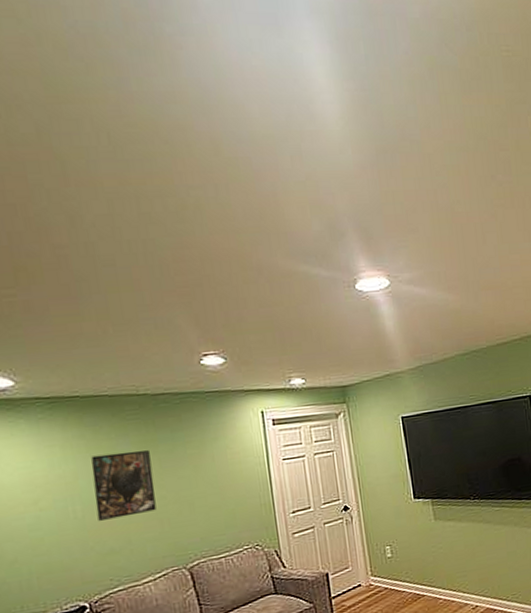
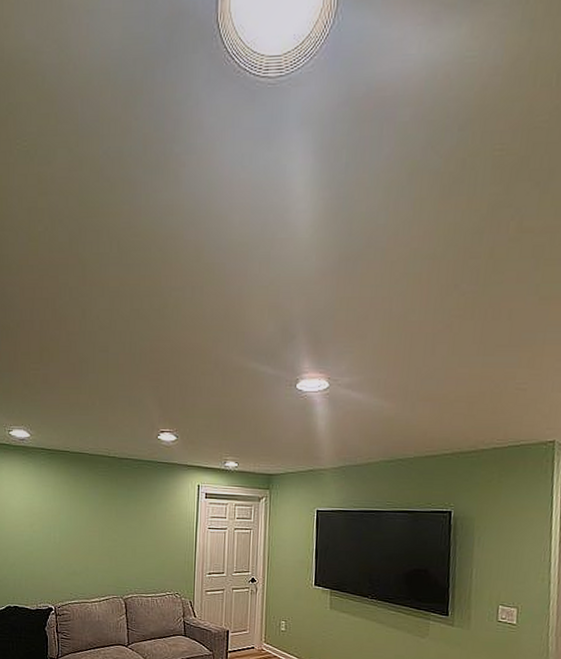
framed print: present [91,450,157,521] -> none [69,498,110,549]

